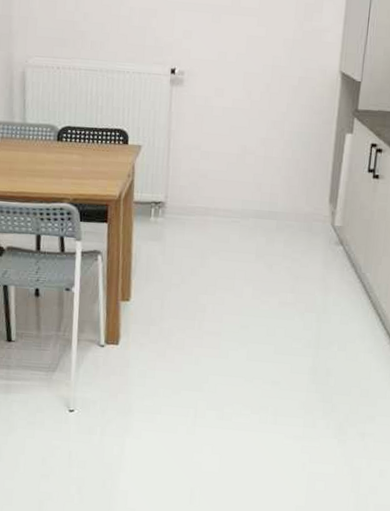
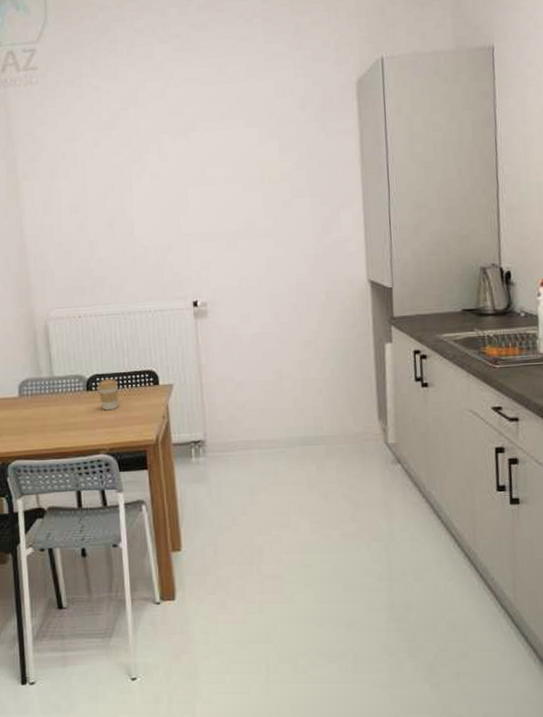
coffee cup: none [68,132,88,163] -> present [97,379,118,411]

